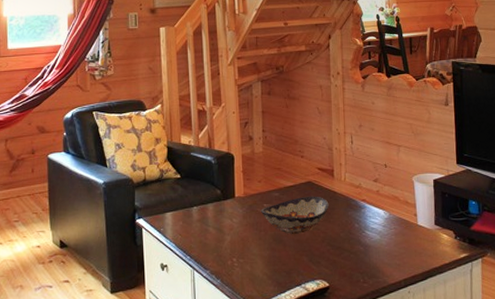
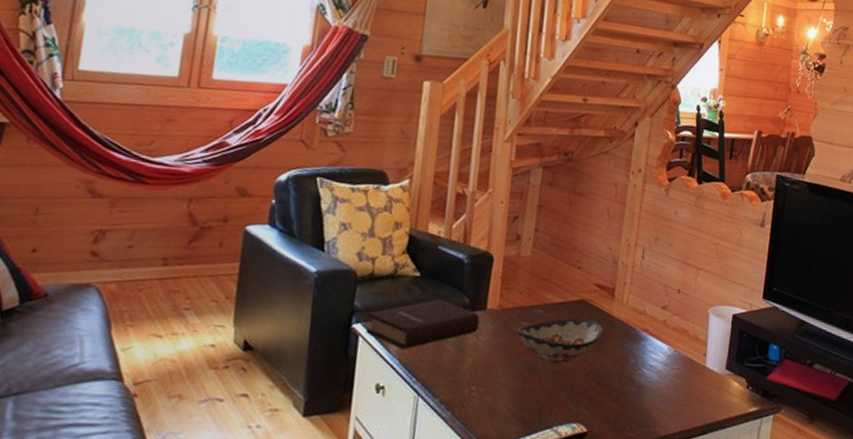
book: none [147,194,231,236] -> present [366,299,480,350]

